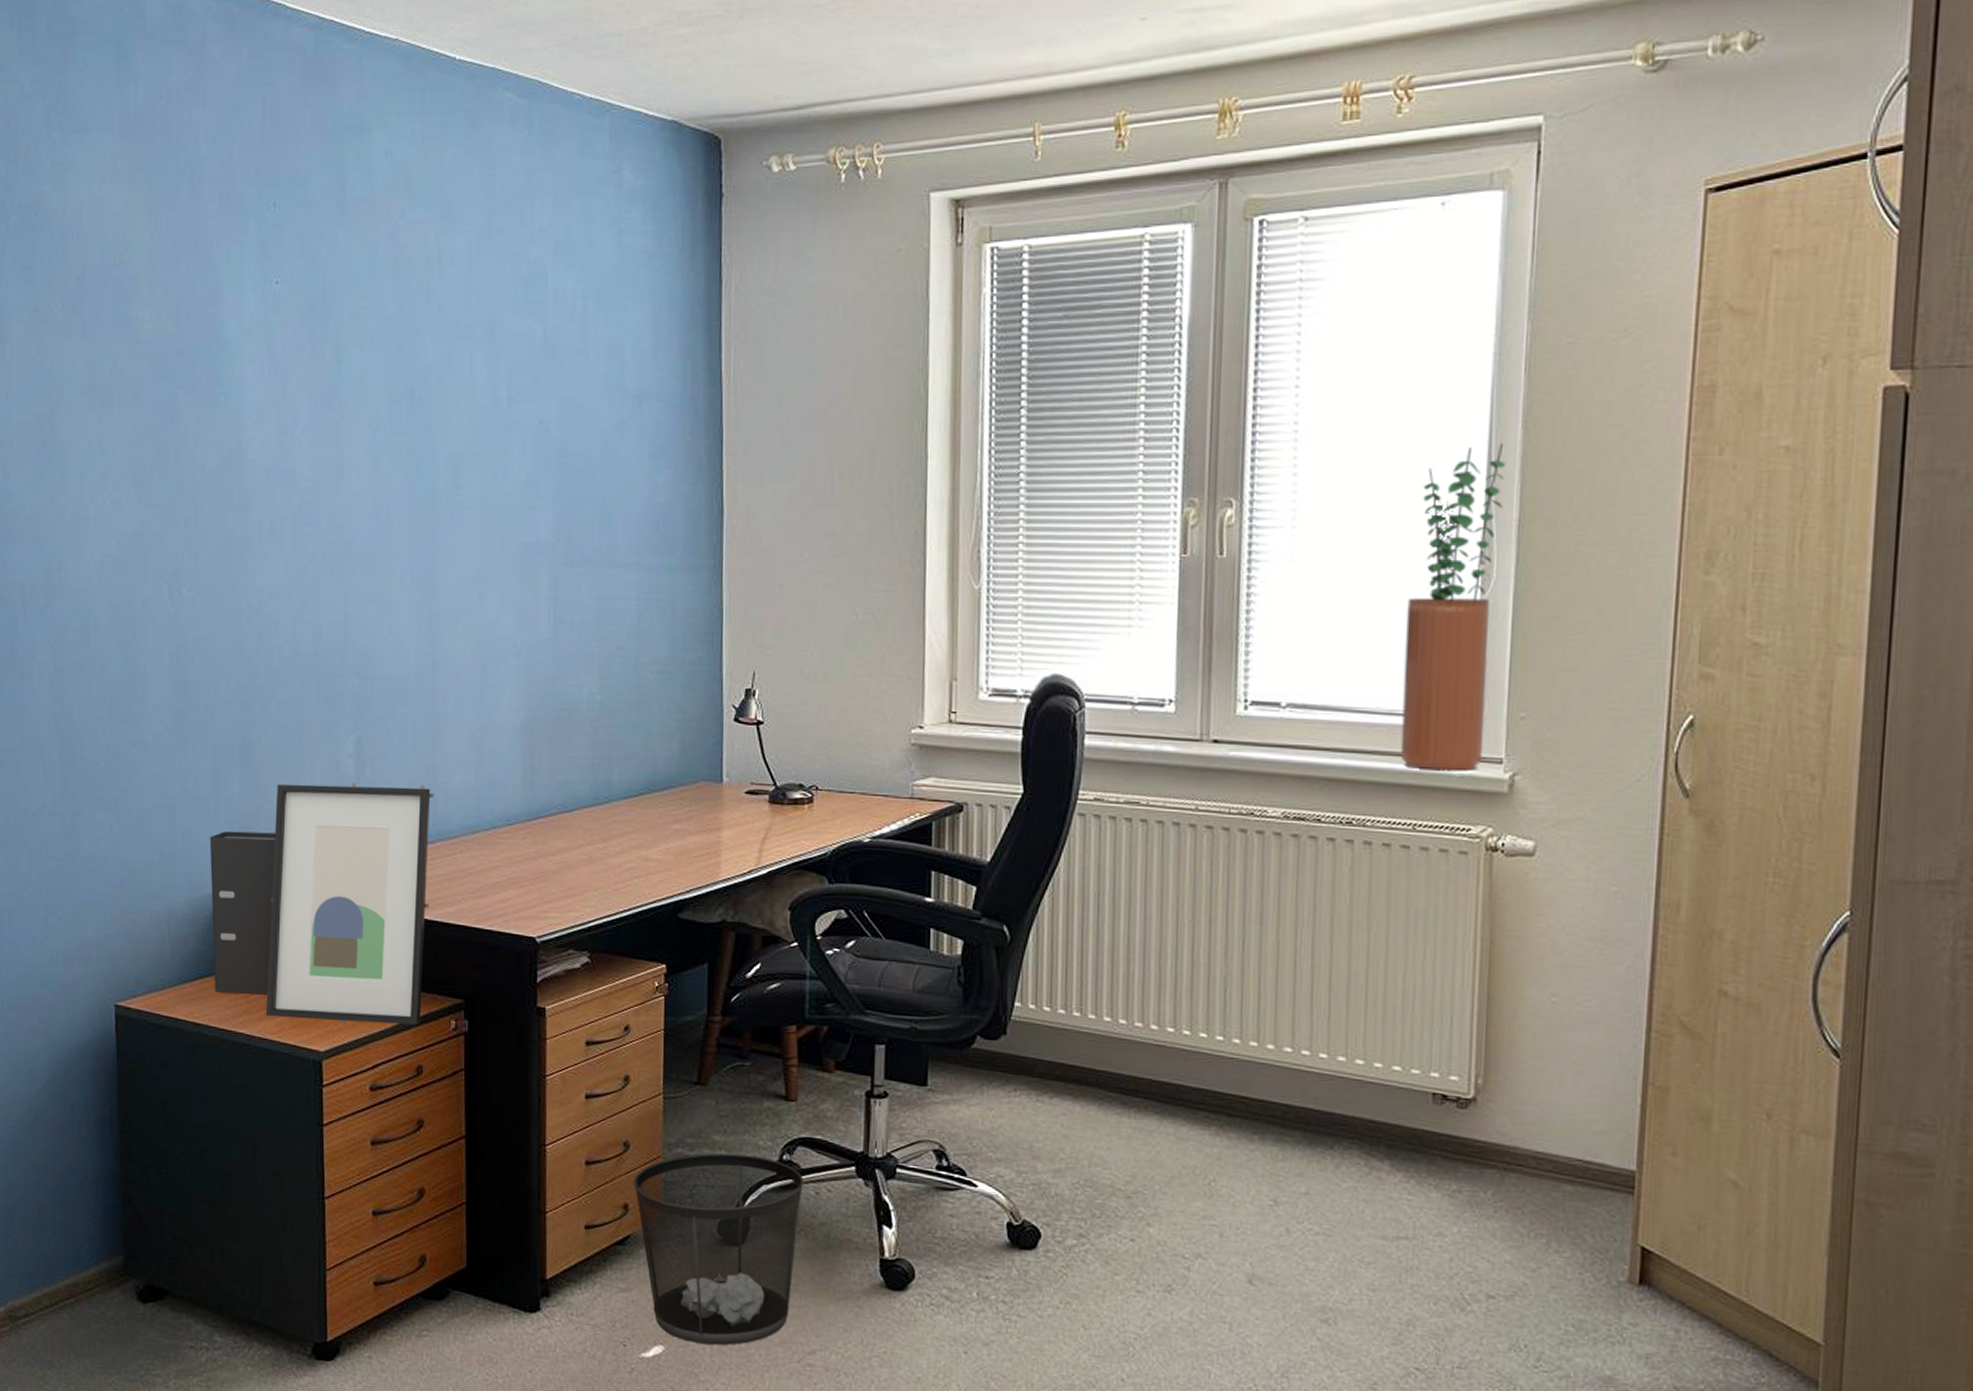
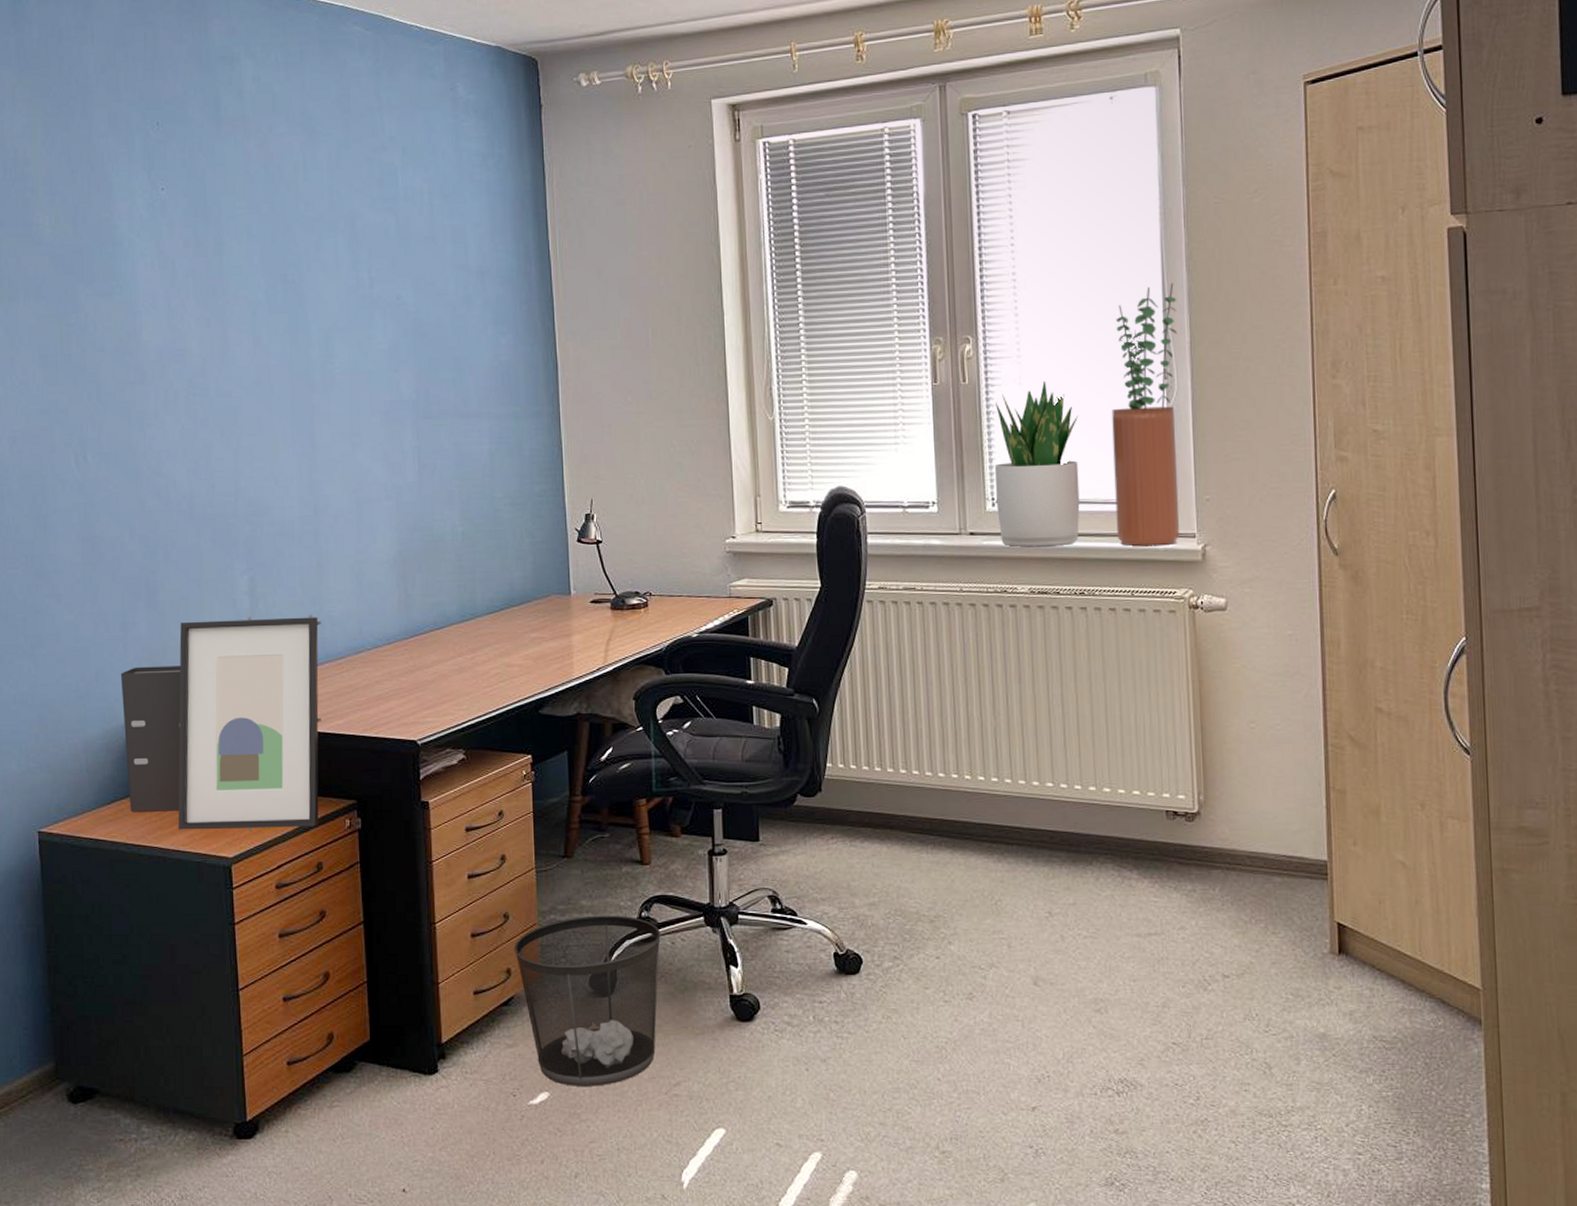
planter: none [1250,558,1365,763] -> present [994,380,1080,547]

